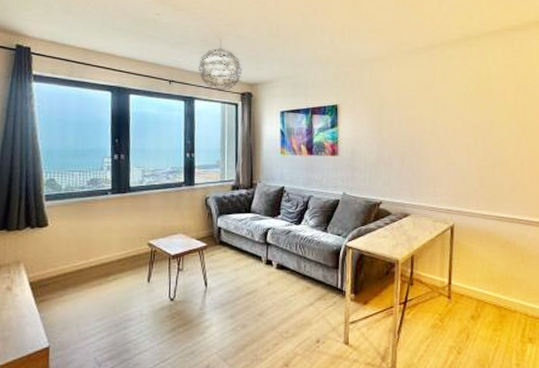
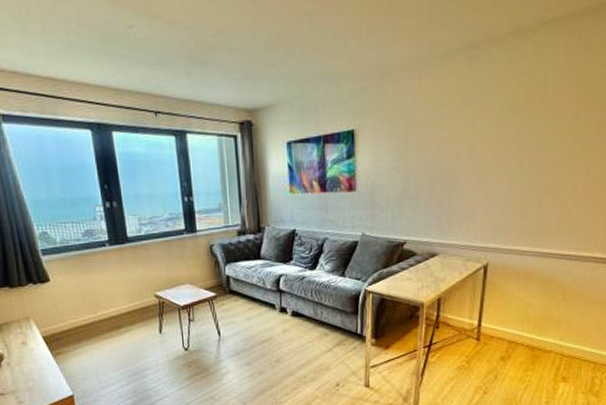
pendant light: present [198,39,242,92] -> none [186,54,238,122]

